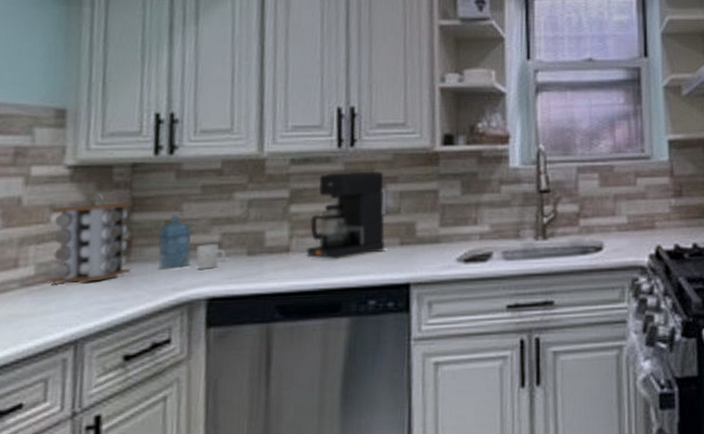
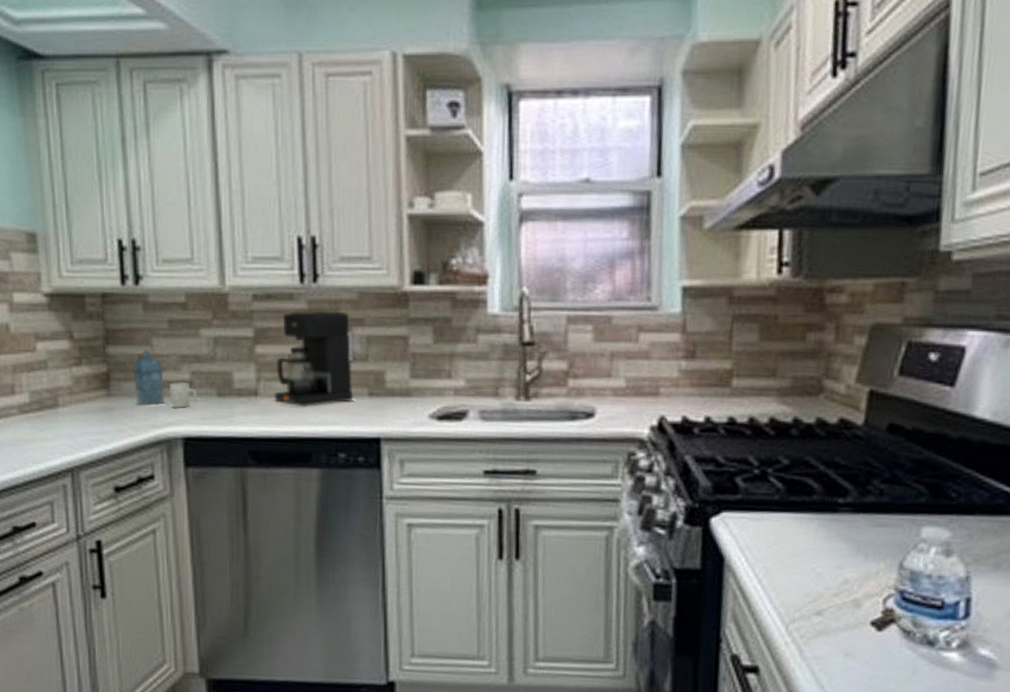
spice rack: present [50,192,133,284] -> none [36,322,112,414]

